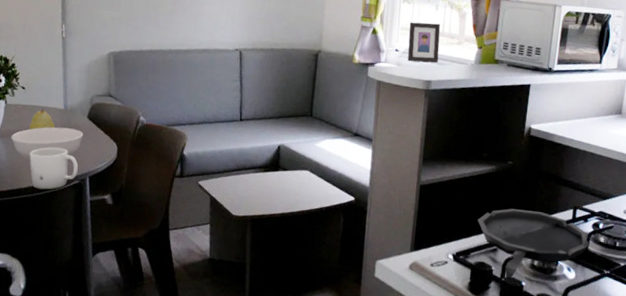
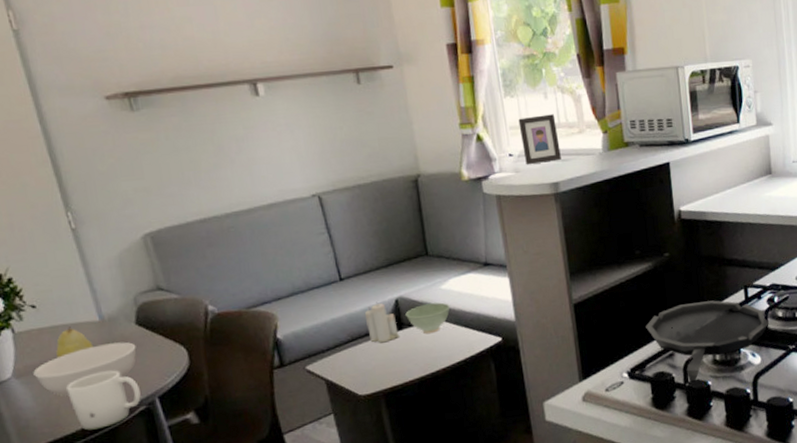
candle: none [251,144,275,178] -> present [364,302,399,343]
bowl: none [283,155,320,181] -> present [405,302,450,334]

